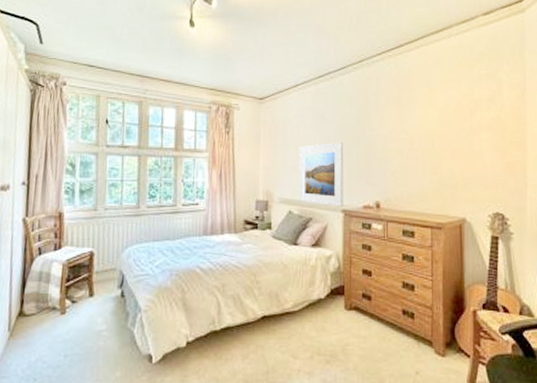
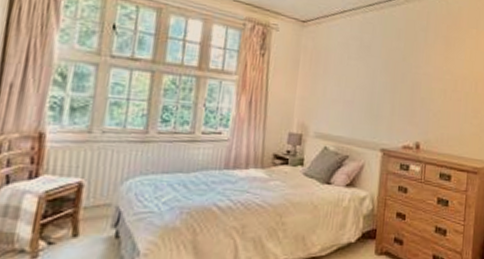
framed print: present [298,142,344,206] -> none [336,76,389,145]

